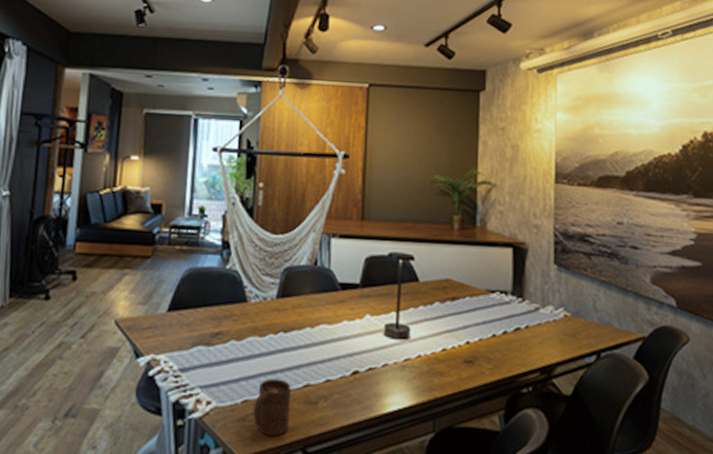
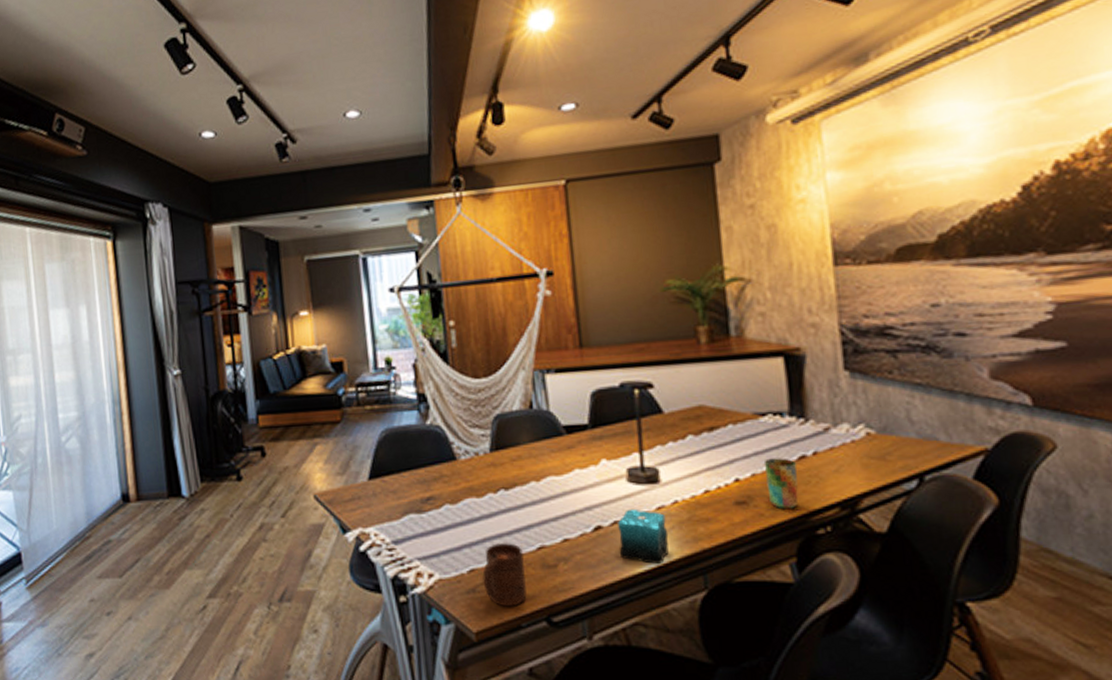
candle: none [369,358,411,408] -> present [618,508,669,565]
cup: none [489,327,513,371] -> present [763,458,799,510]

